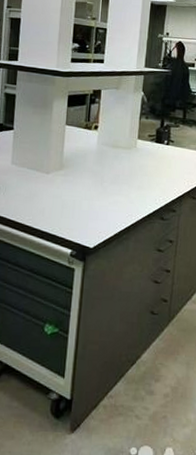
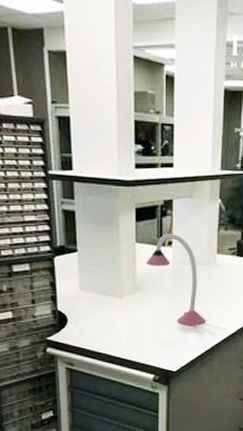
desk lamp: none [73,118,125,205] -> present [146,233,207,326]

